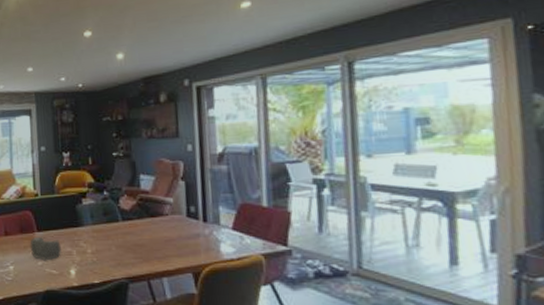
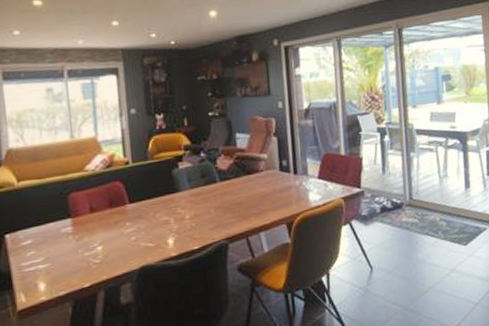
decorative bowl: present [30,237,61,261] -> none [121,209,157,235]

